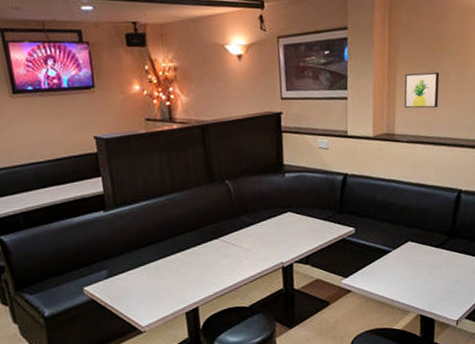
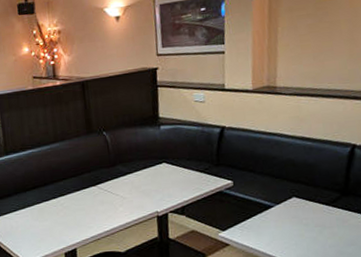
wall art: present [404,72,440,109] -> none [286,22,328,60]

